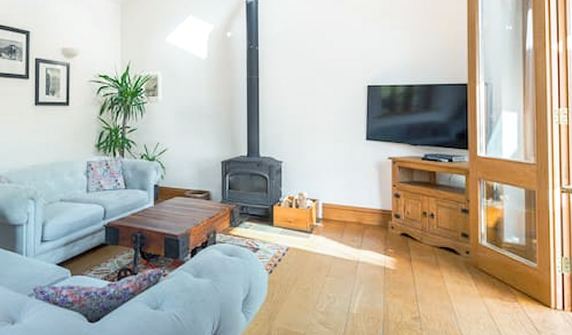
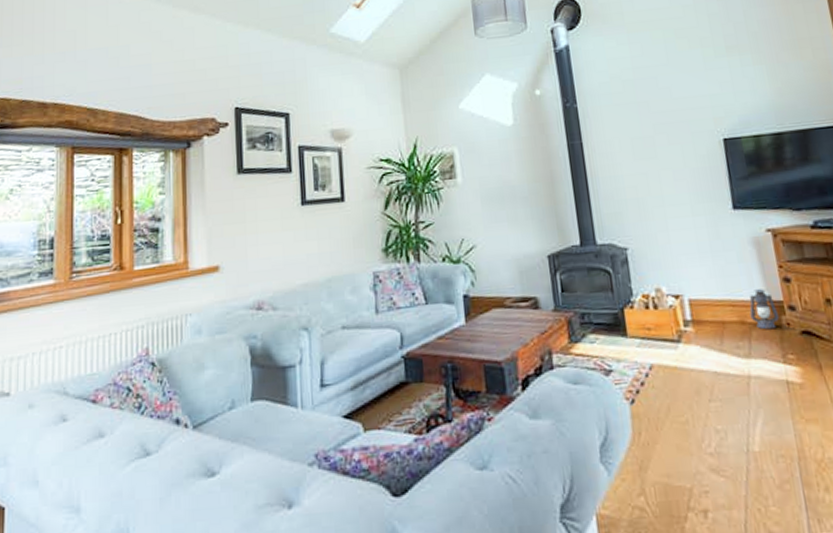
lantern: none [366,201,387,230] -> present [749,289,780,330]

